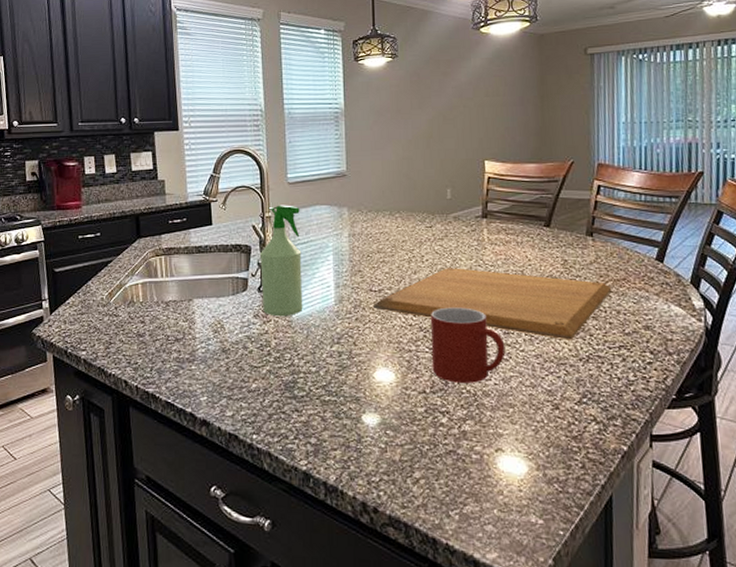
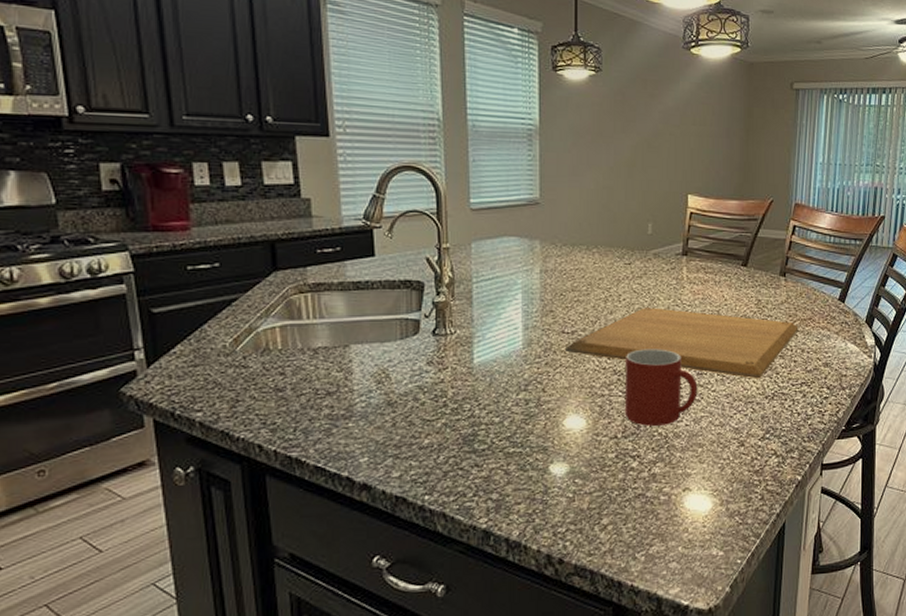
spray bottle: present [259,205,303,317] -> none [434,234,486,363]

